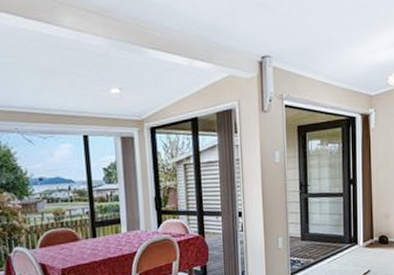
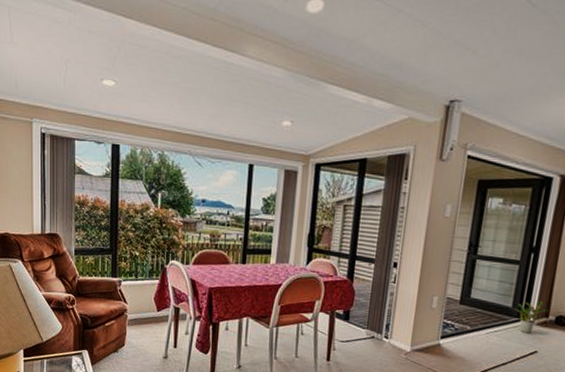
potted plant: none [344,226,372,257] -> present [512,301,549,334]

